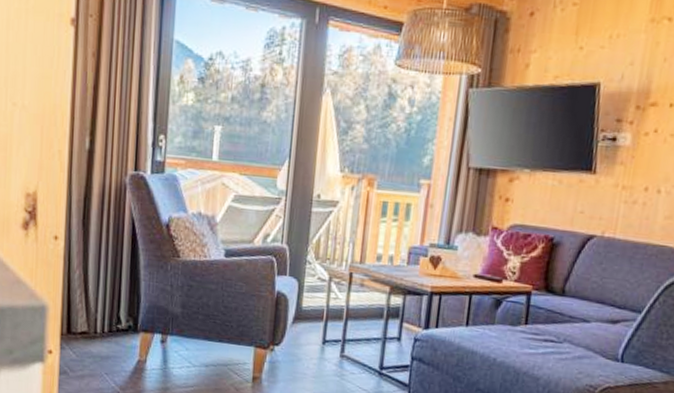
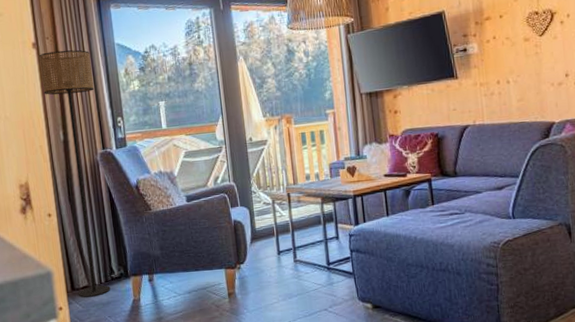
floor lamp: none [74,33,141,347] -> present [39,50,111,298]

